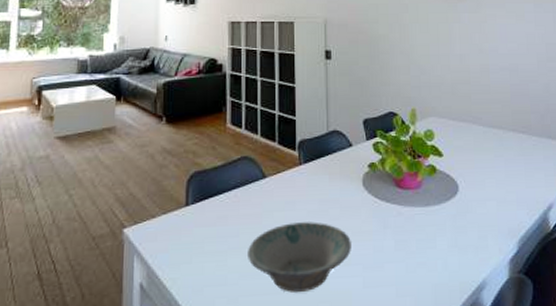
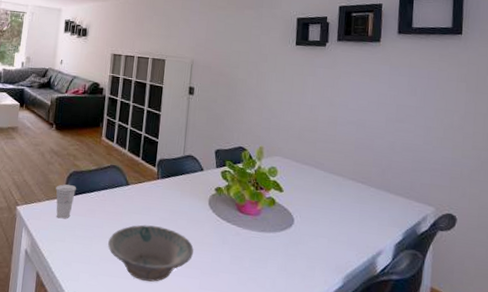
cup: none [173,190,201,235] -> present [56,184,77,219]

